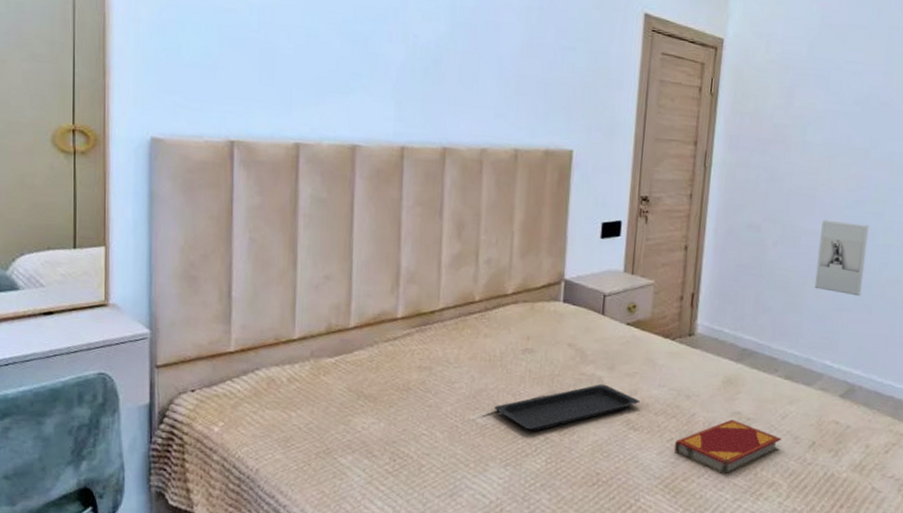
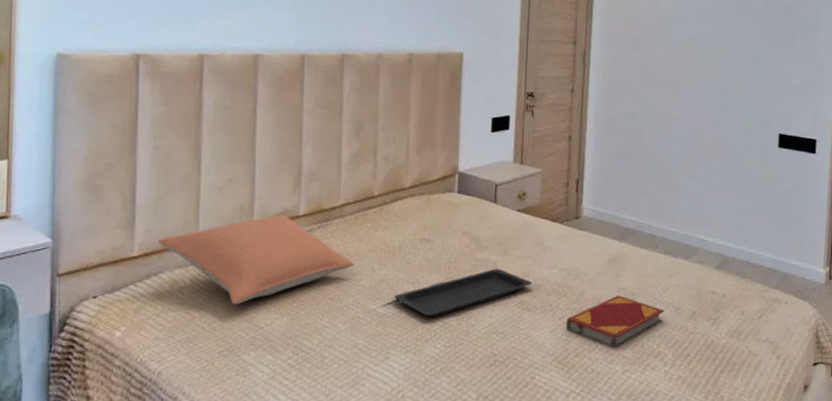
pillow: none [255,316,455,407] -> present [158,215,356,305]
wall sculpture: present [814,219,870,297] -> none [687,107,733,175]

